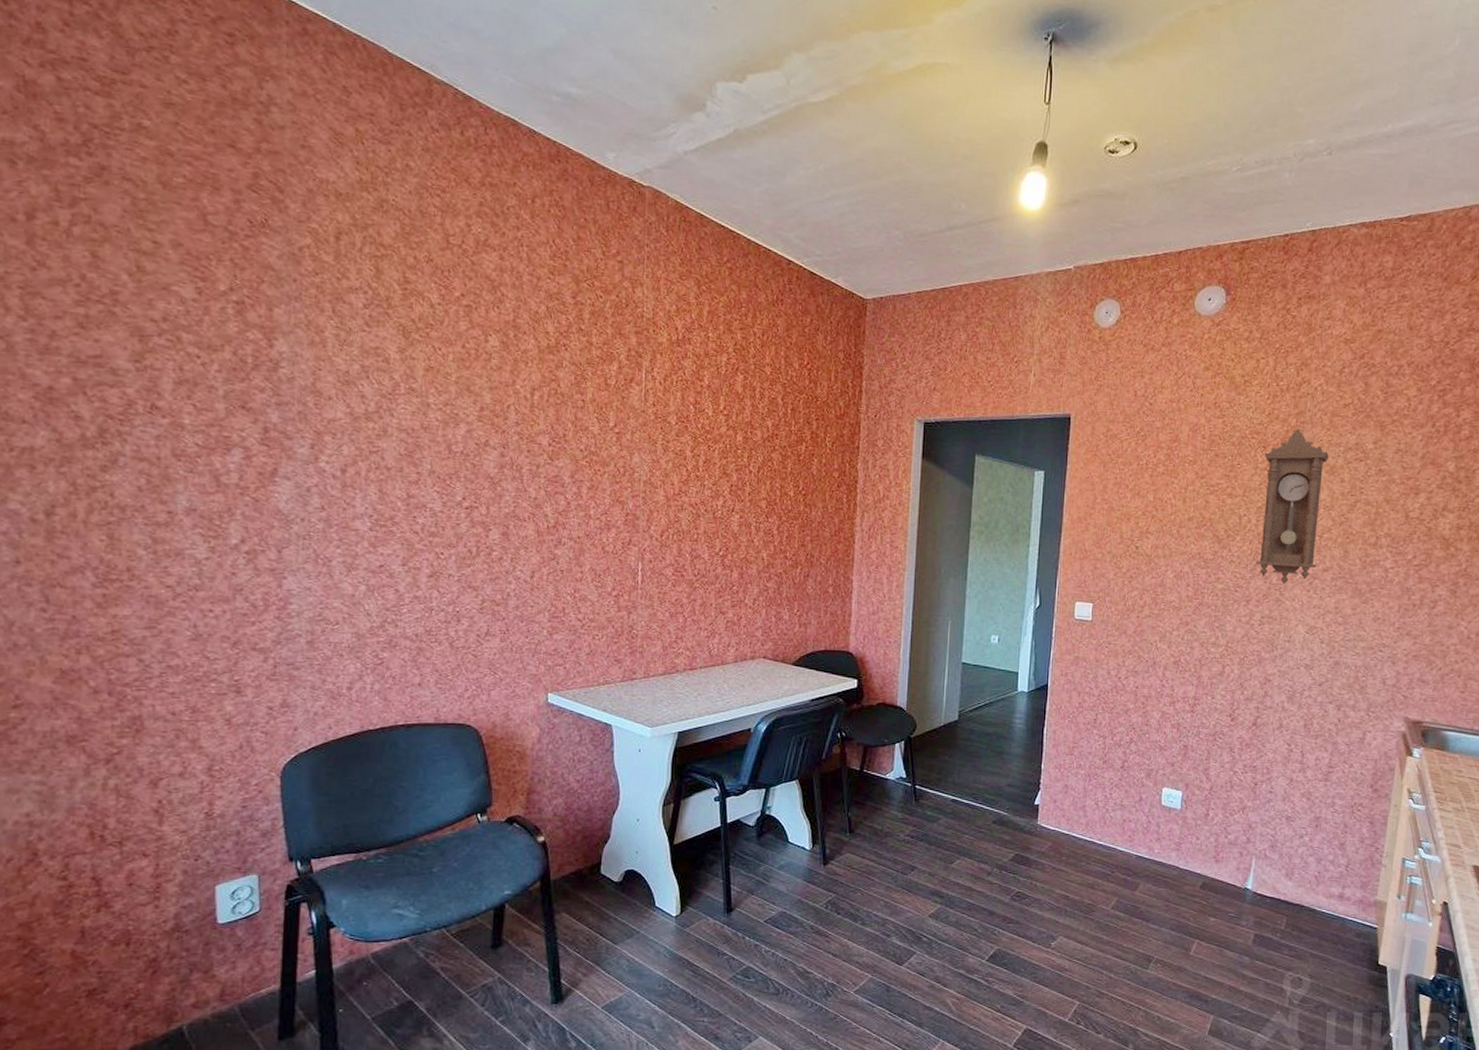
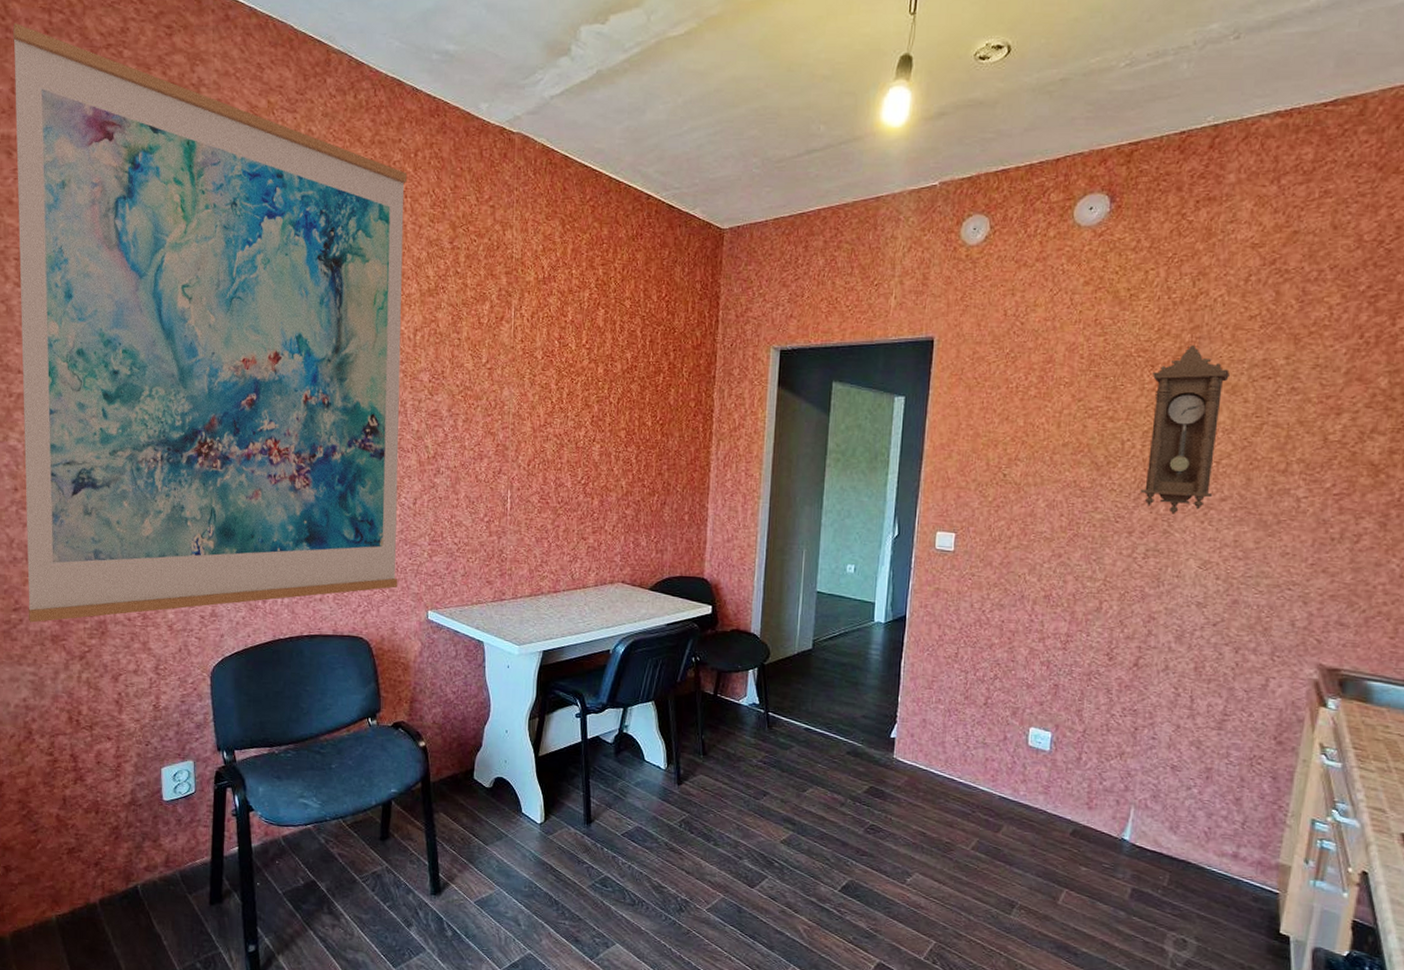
wall art: none [18,8,524,722] -> present [12,22,408,623]

